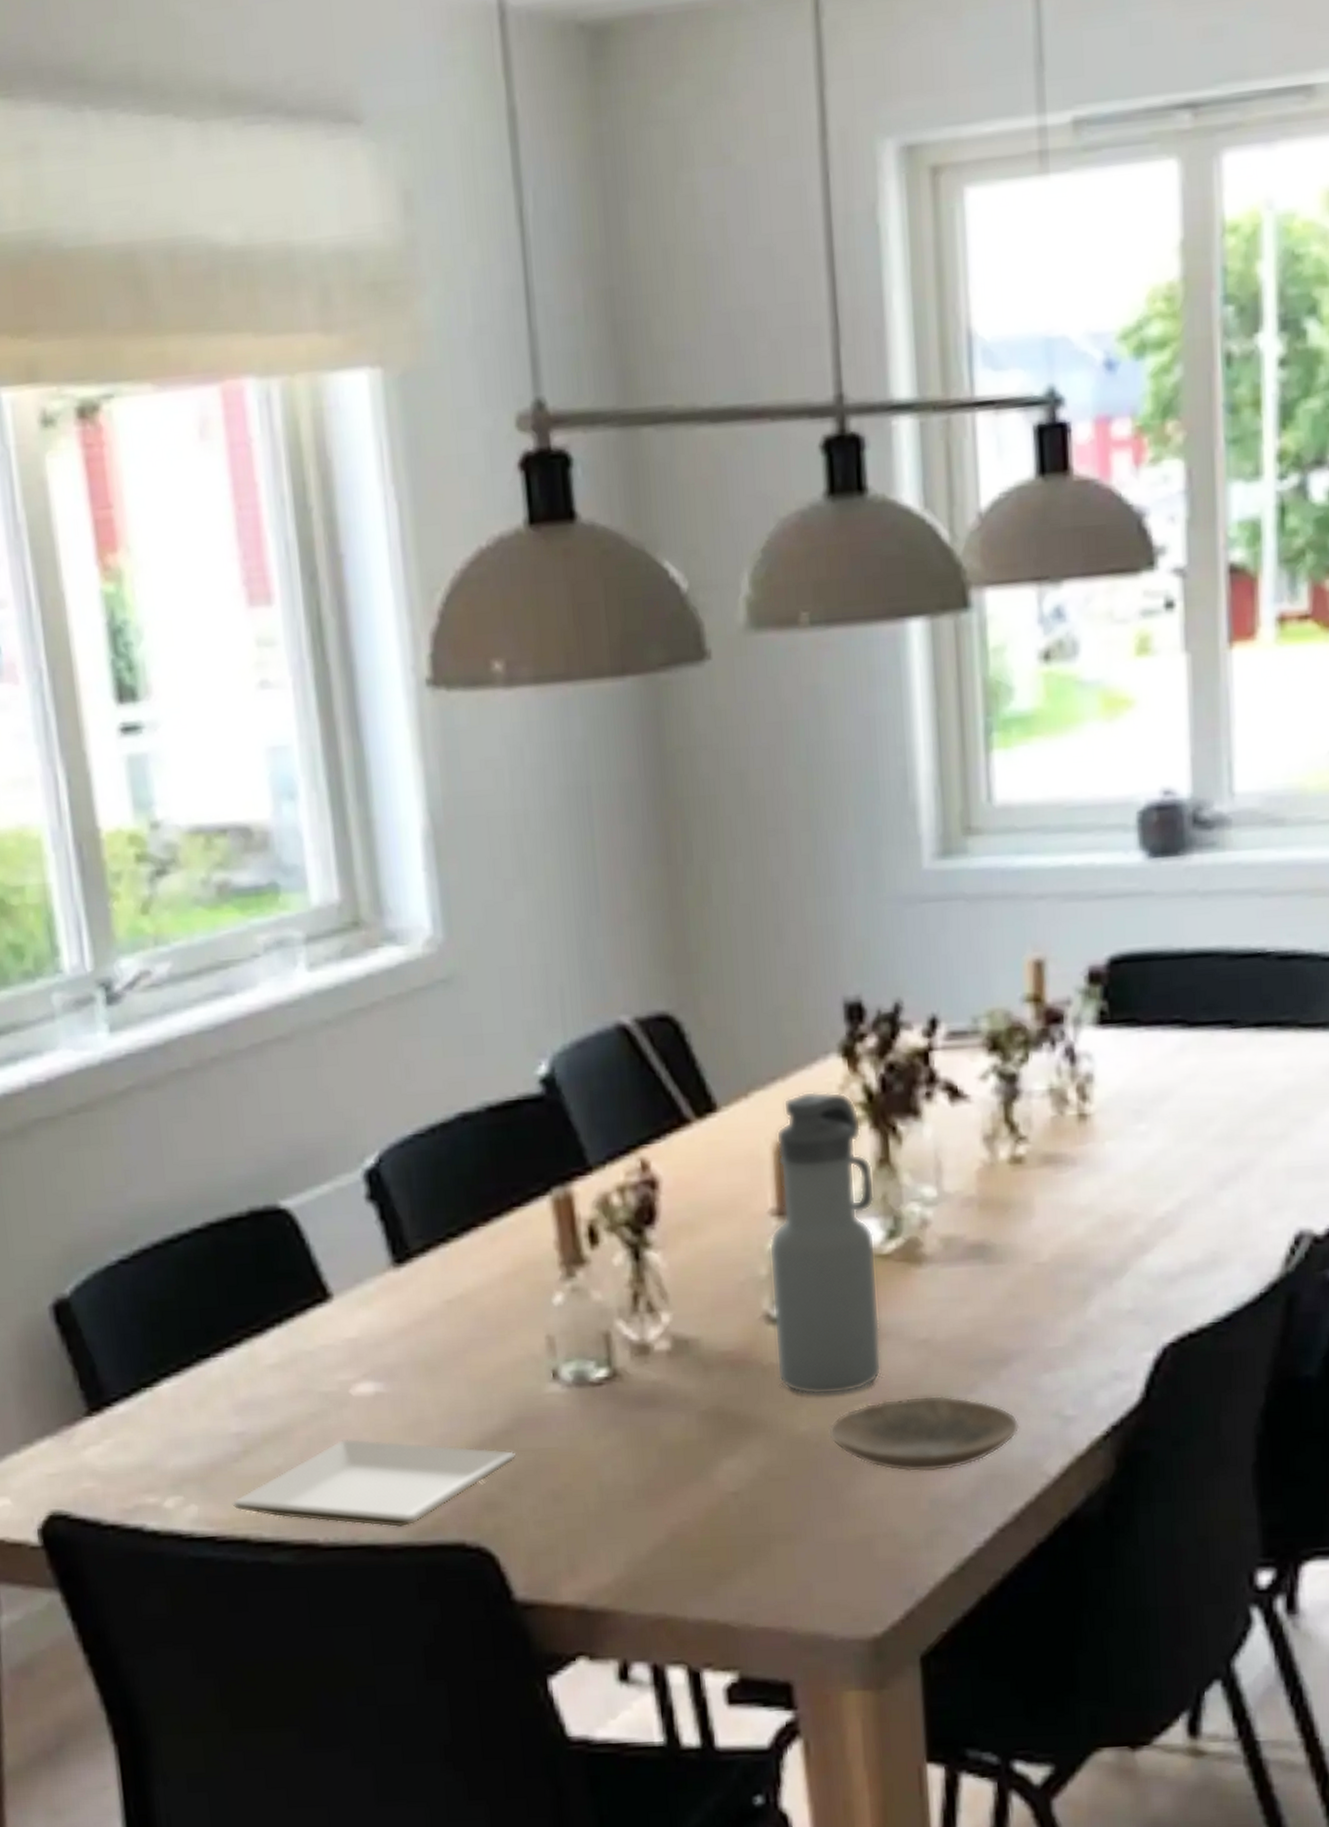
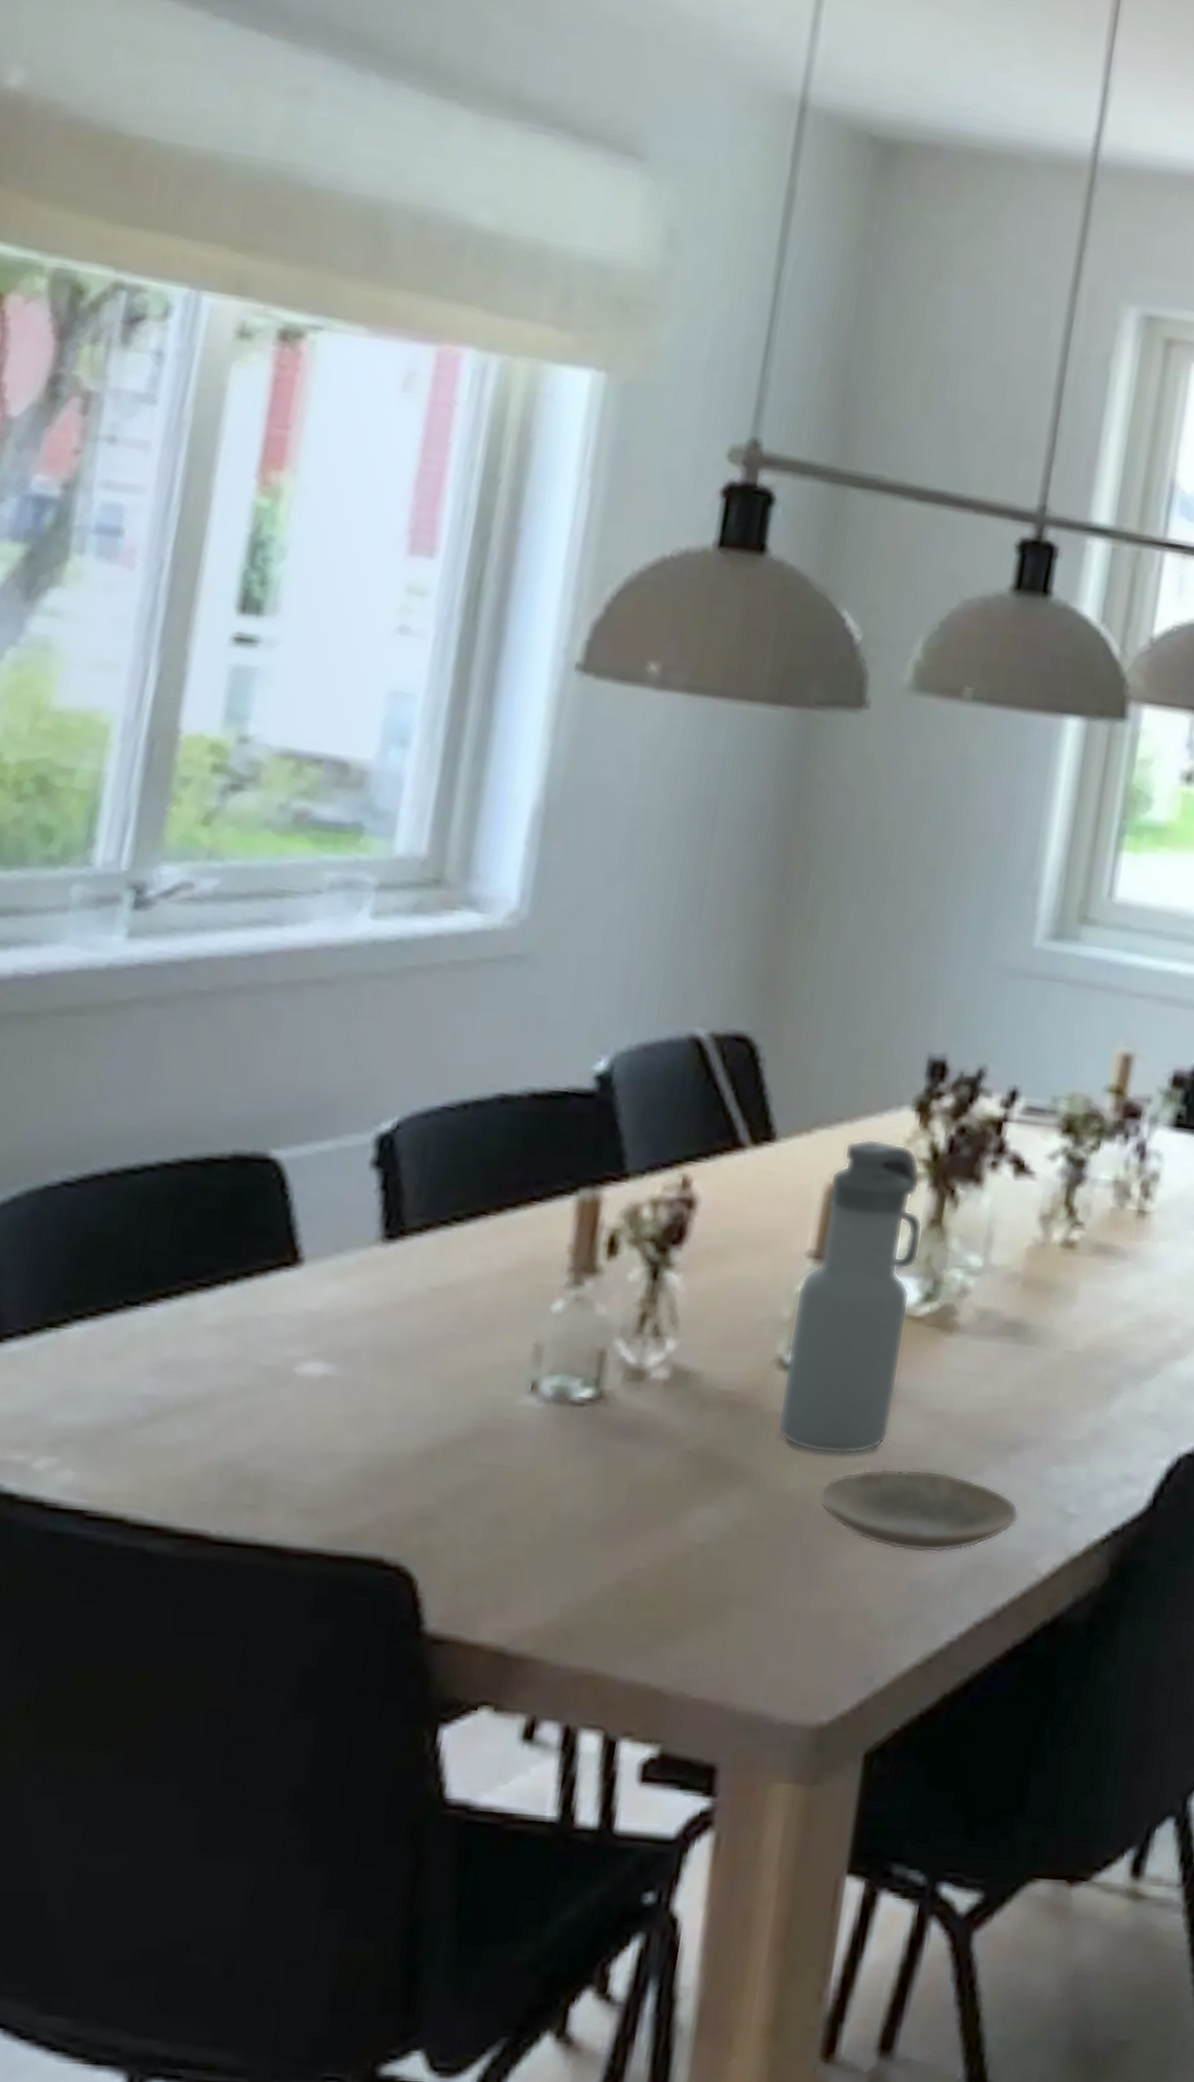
plate: present [232,1438,516,1527] -> none [117,1421,467,1530]

